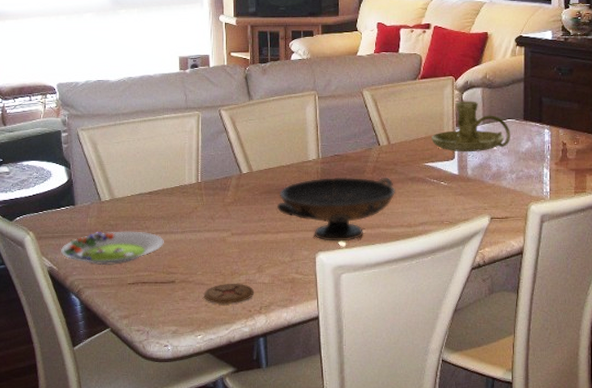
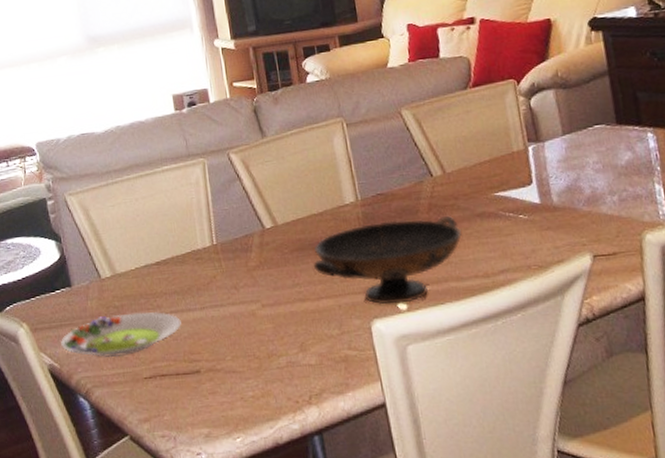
coaster: present [203,283,254,305] -> none [237,367,299,396]
candle holder: present [432,101,510,153] -> none [498,106,603,174]

